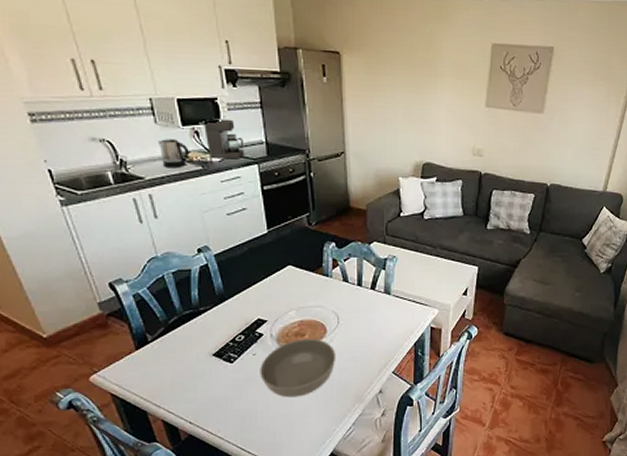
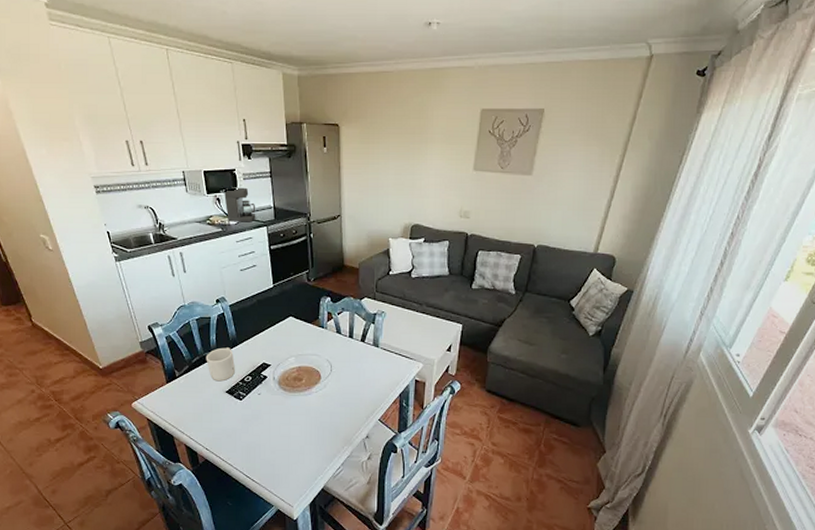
kettle: present [158,139,189,168] -> none [188,205,212,230]
mug: none [186,303,223,344] -> present [206,347,235,382]
bowl: present [260,338,336,398] -> none [263,383,329,435]

